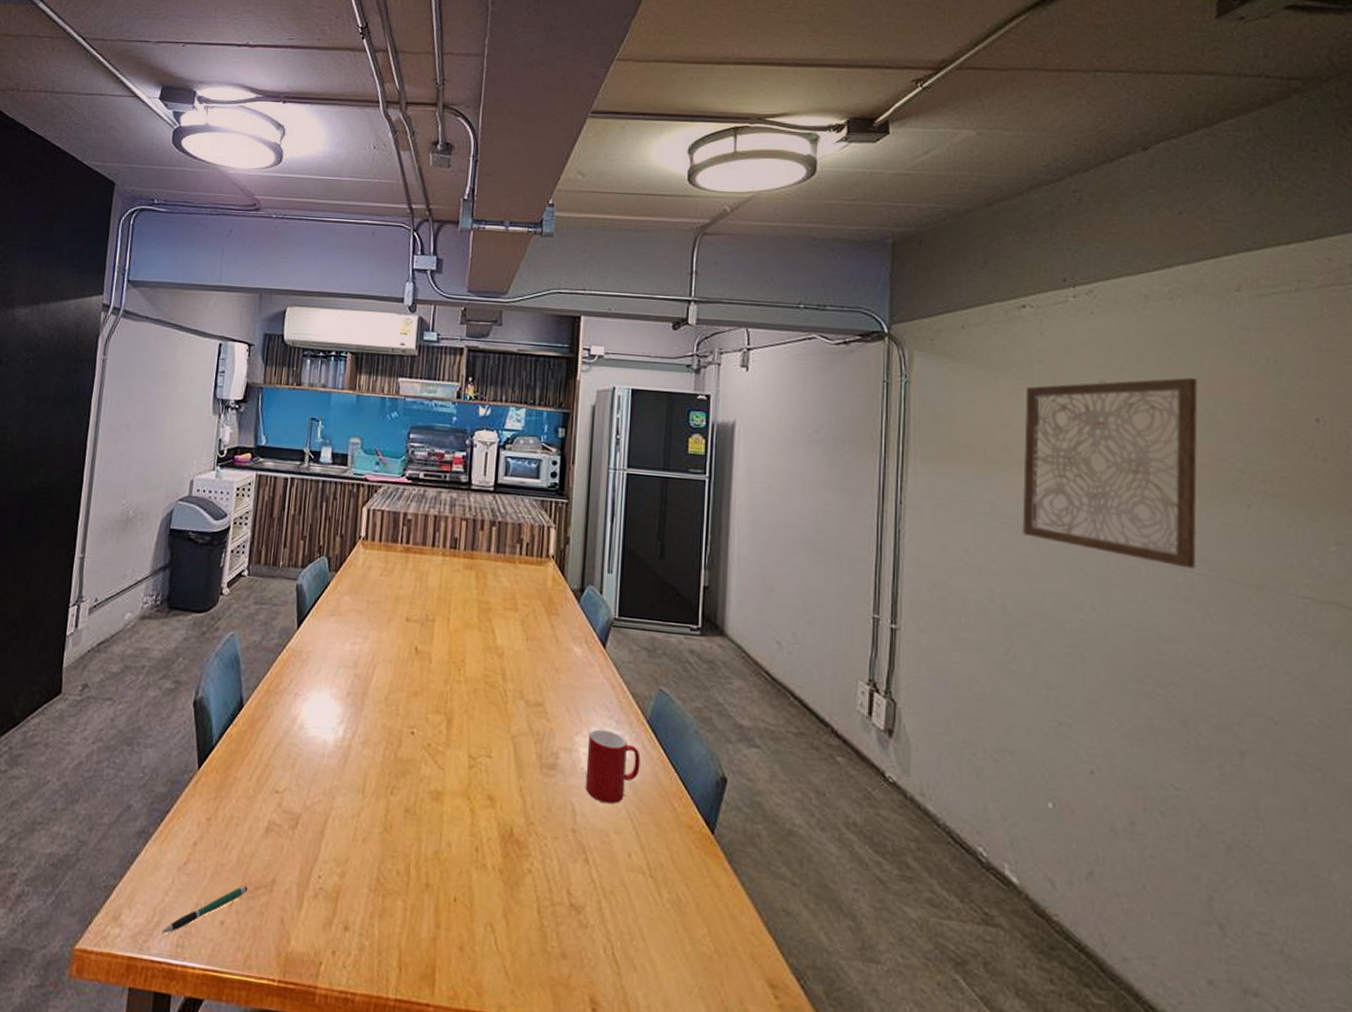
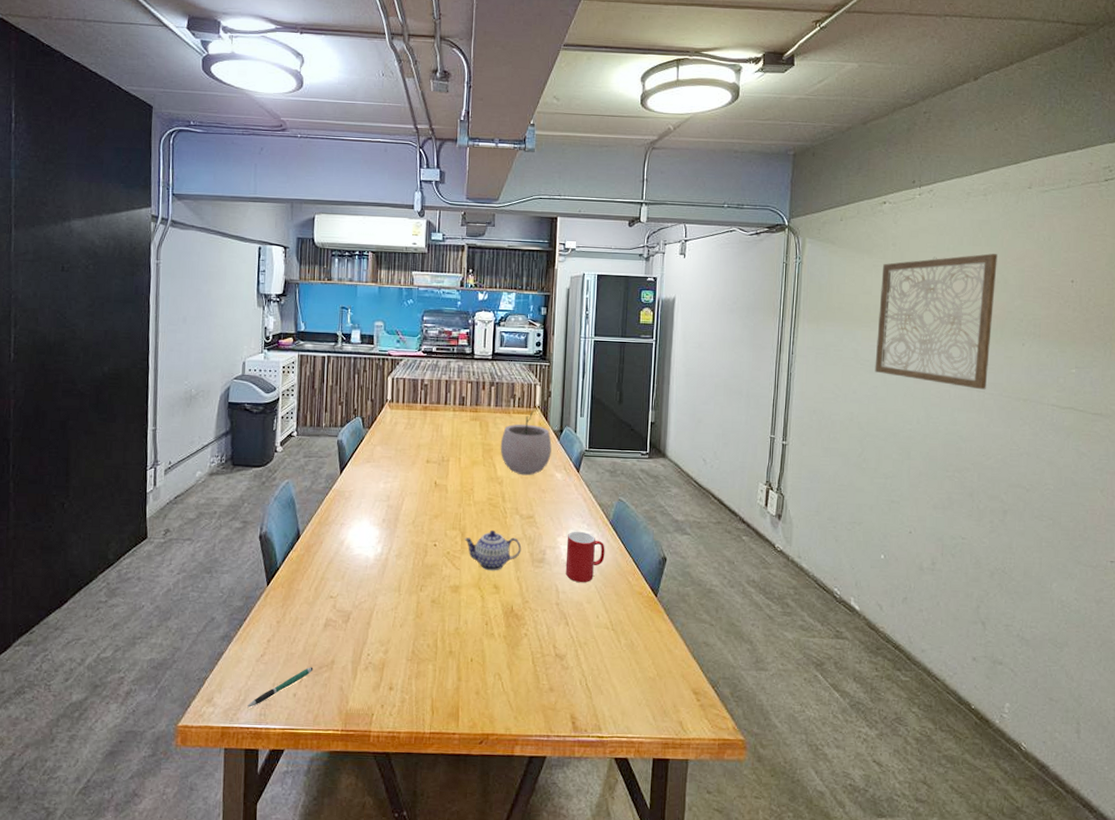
teapot: none [450,719,527,776] -> present [463,530,522,571]
plant pot: none [501,562,569,648] -> present [500,412,552,476]

